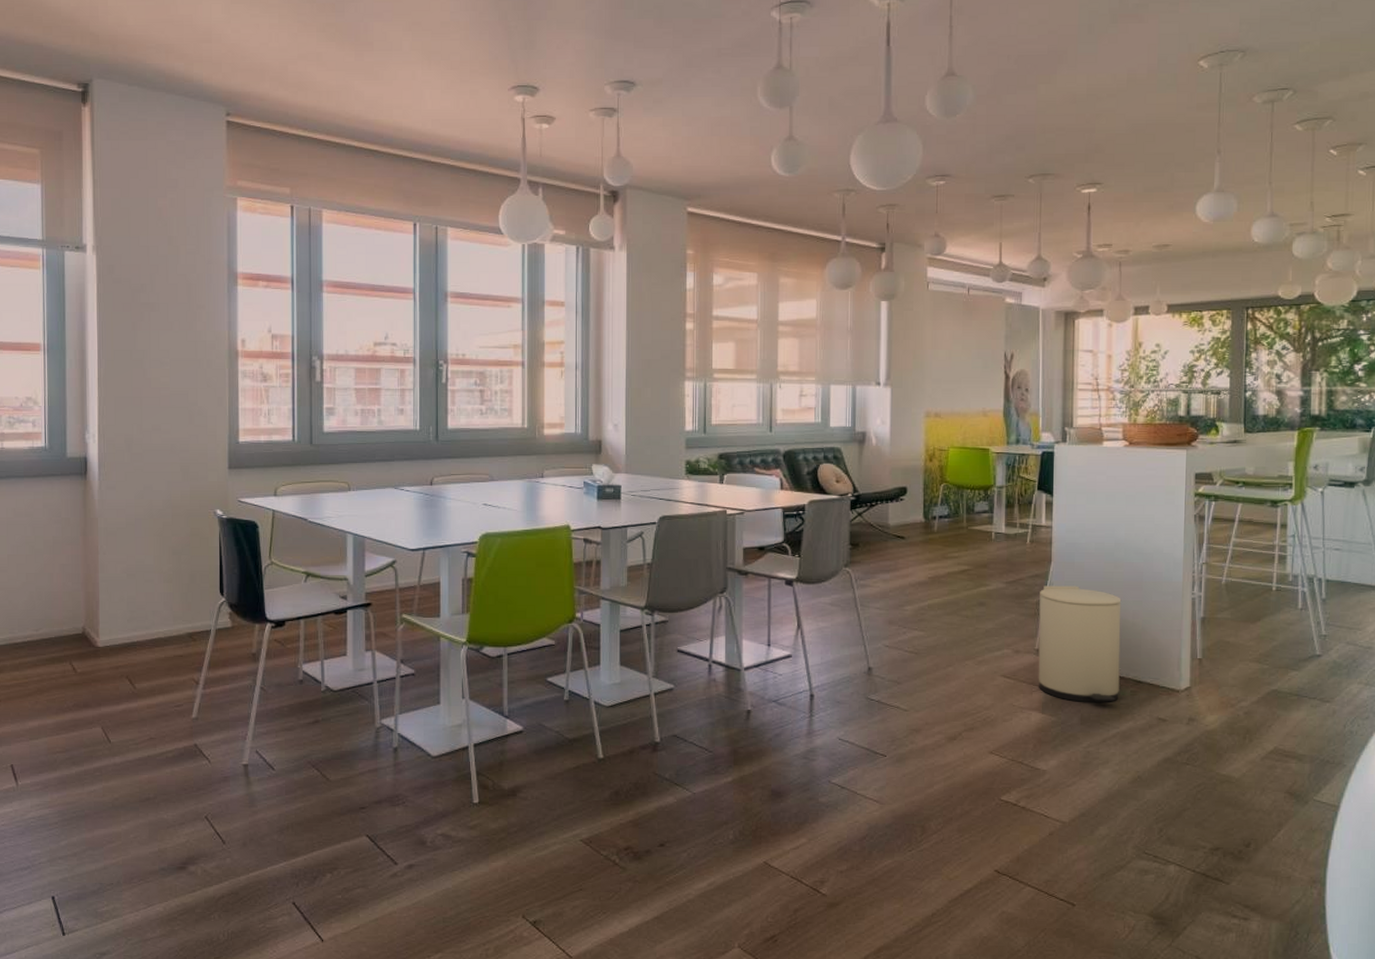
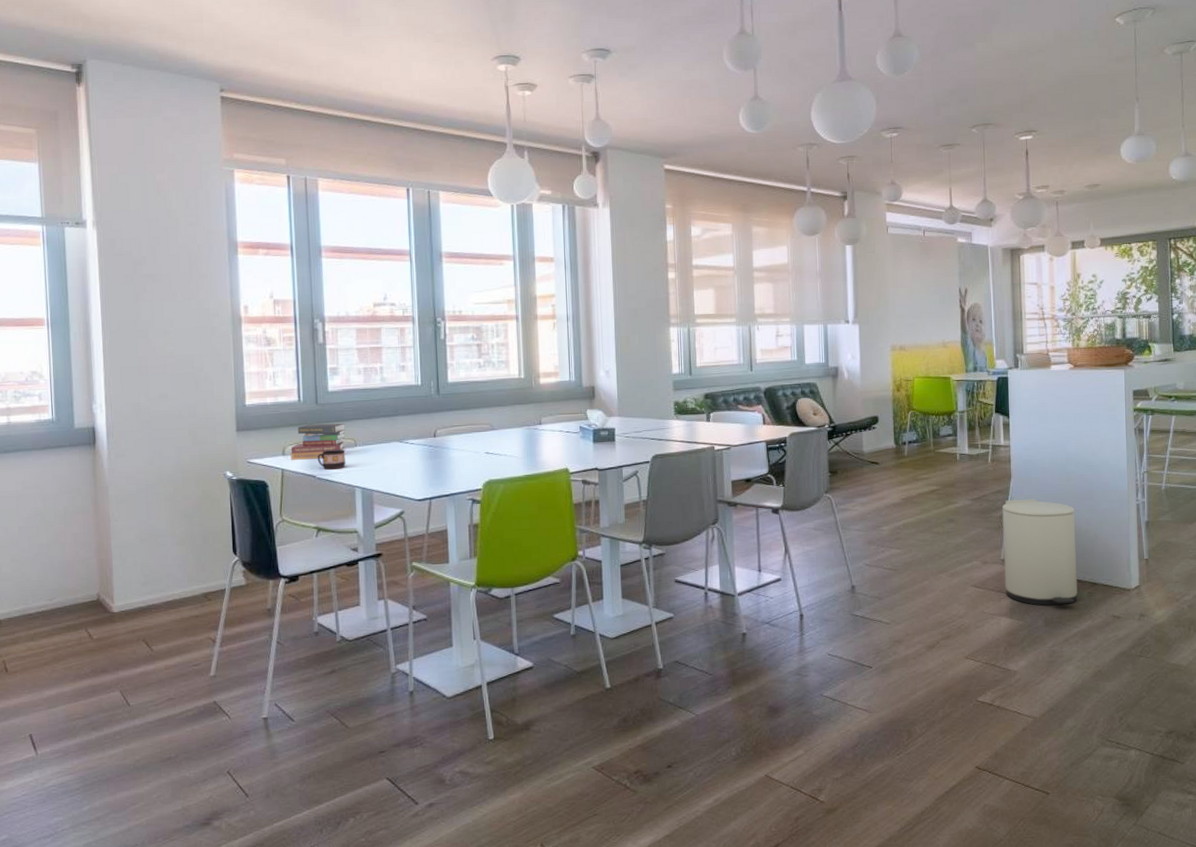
books: none [282,465,340,501] -> present [290,423,347,460]
cup: none [309,492,339,514] -> present [317,449,346,471]

